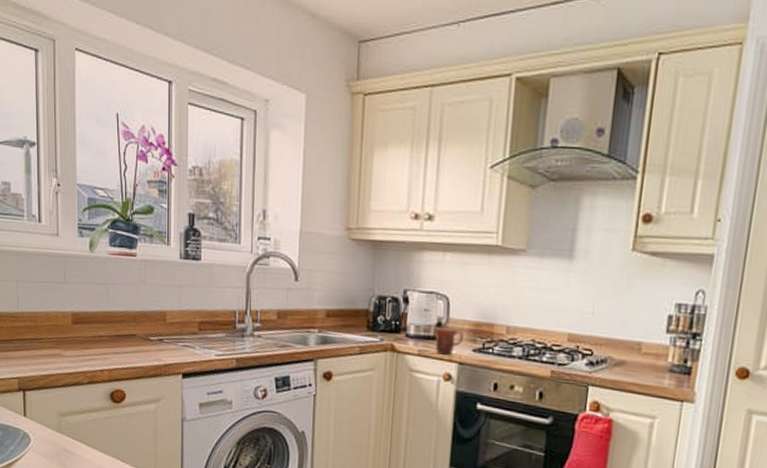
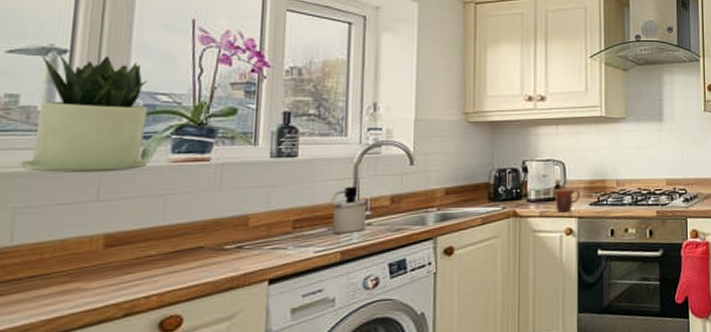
planter: none [15,147,96,259] -> present [17,54,150,173]
soap dispenser: none [227,295,259,342] -> present [330,186,368,233]

